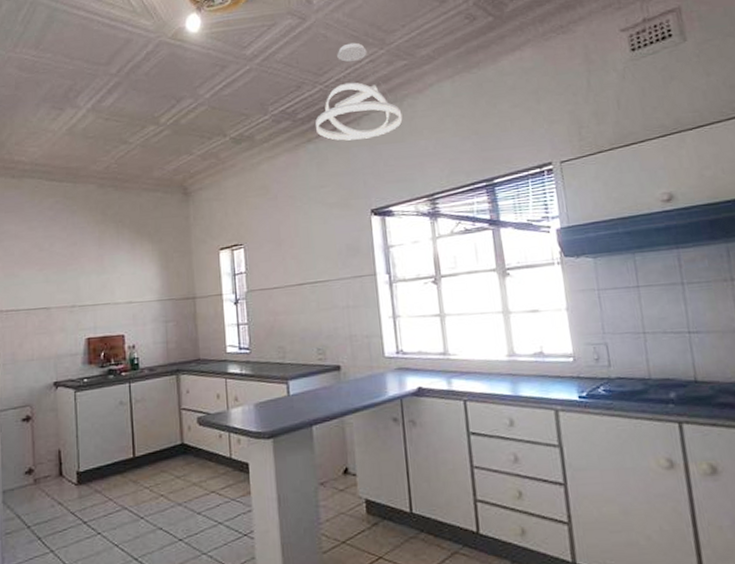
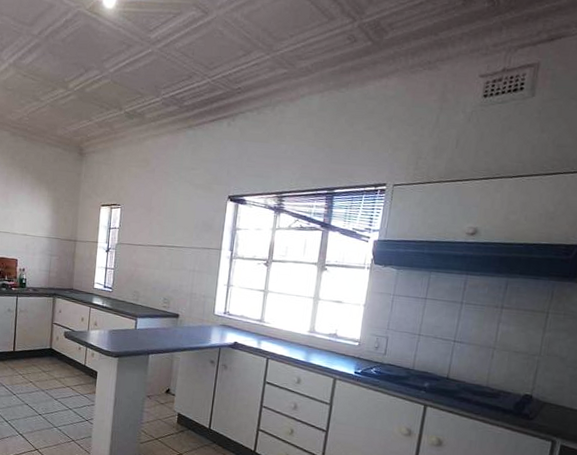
pendant light: present [315,42,403,141] -> none [197,43,273,134]

